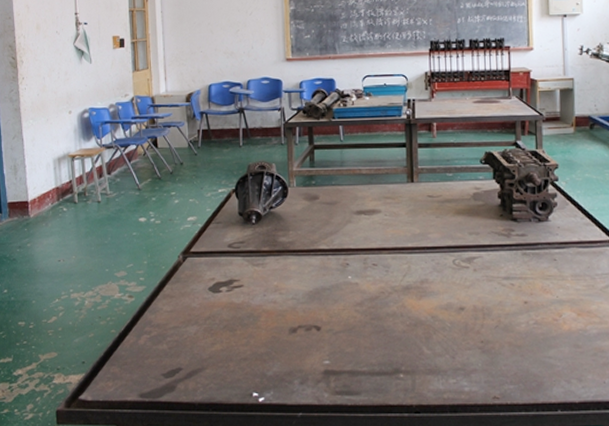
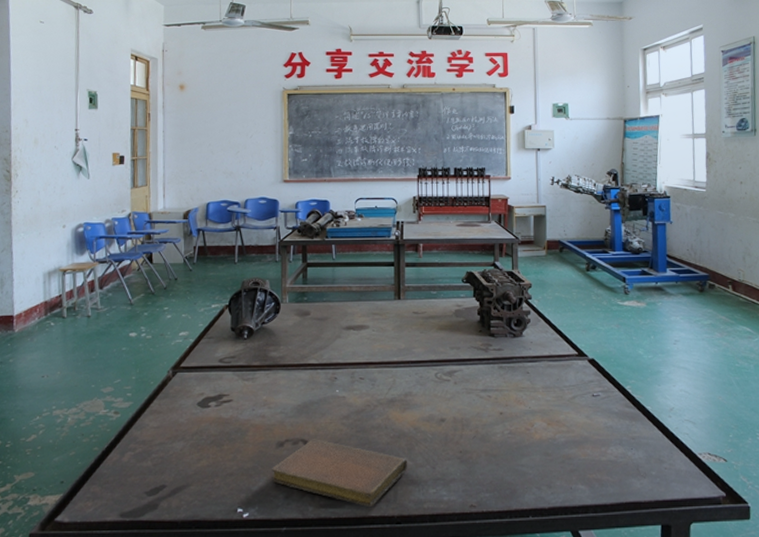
notebook: none [286,325,426,396] -> present [272,439,408,508]

